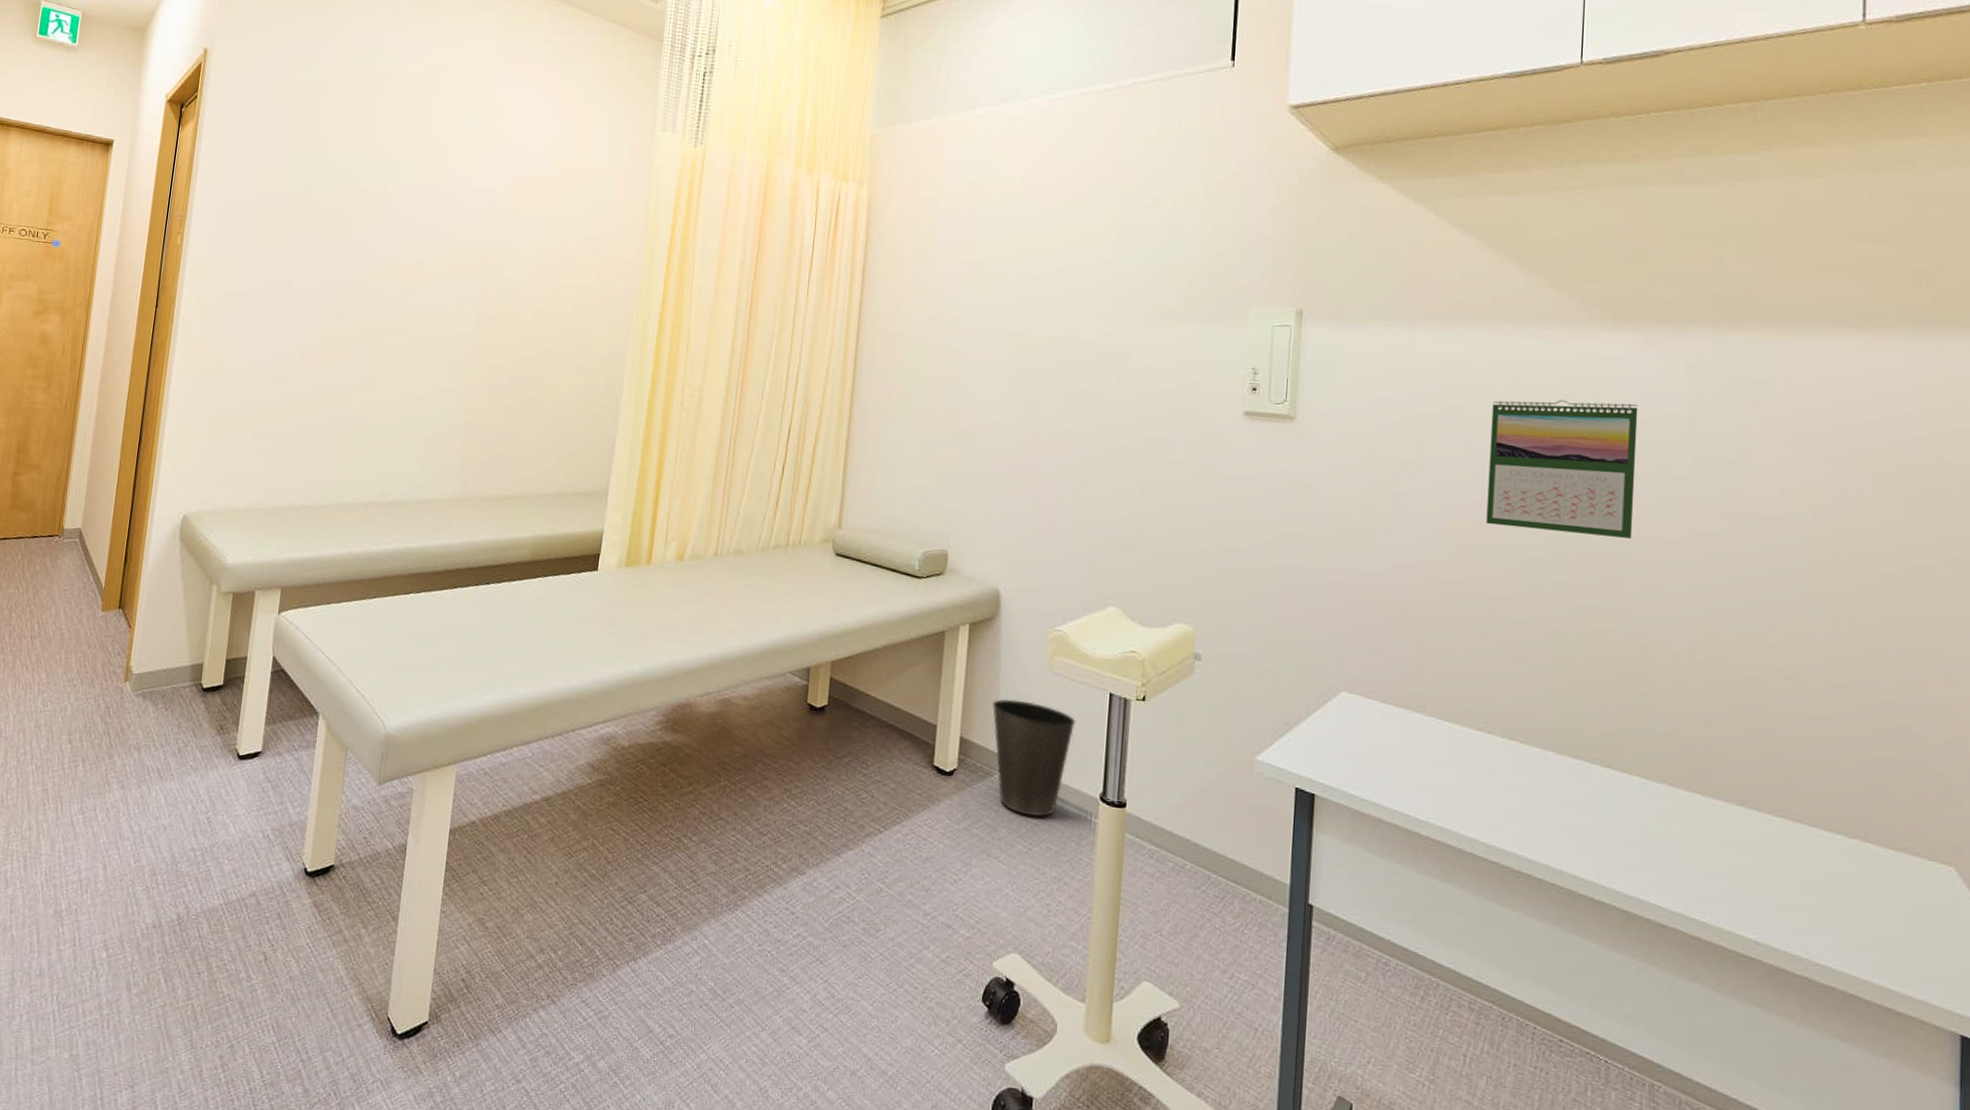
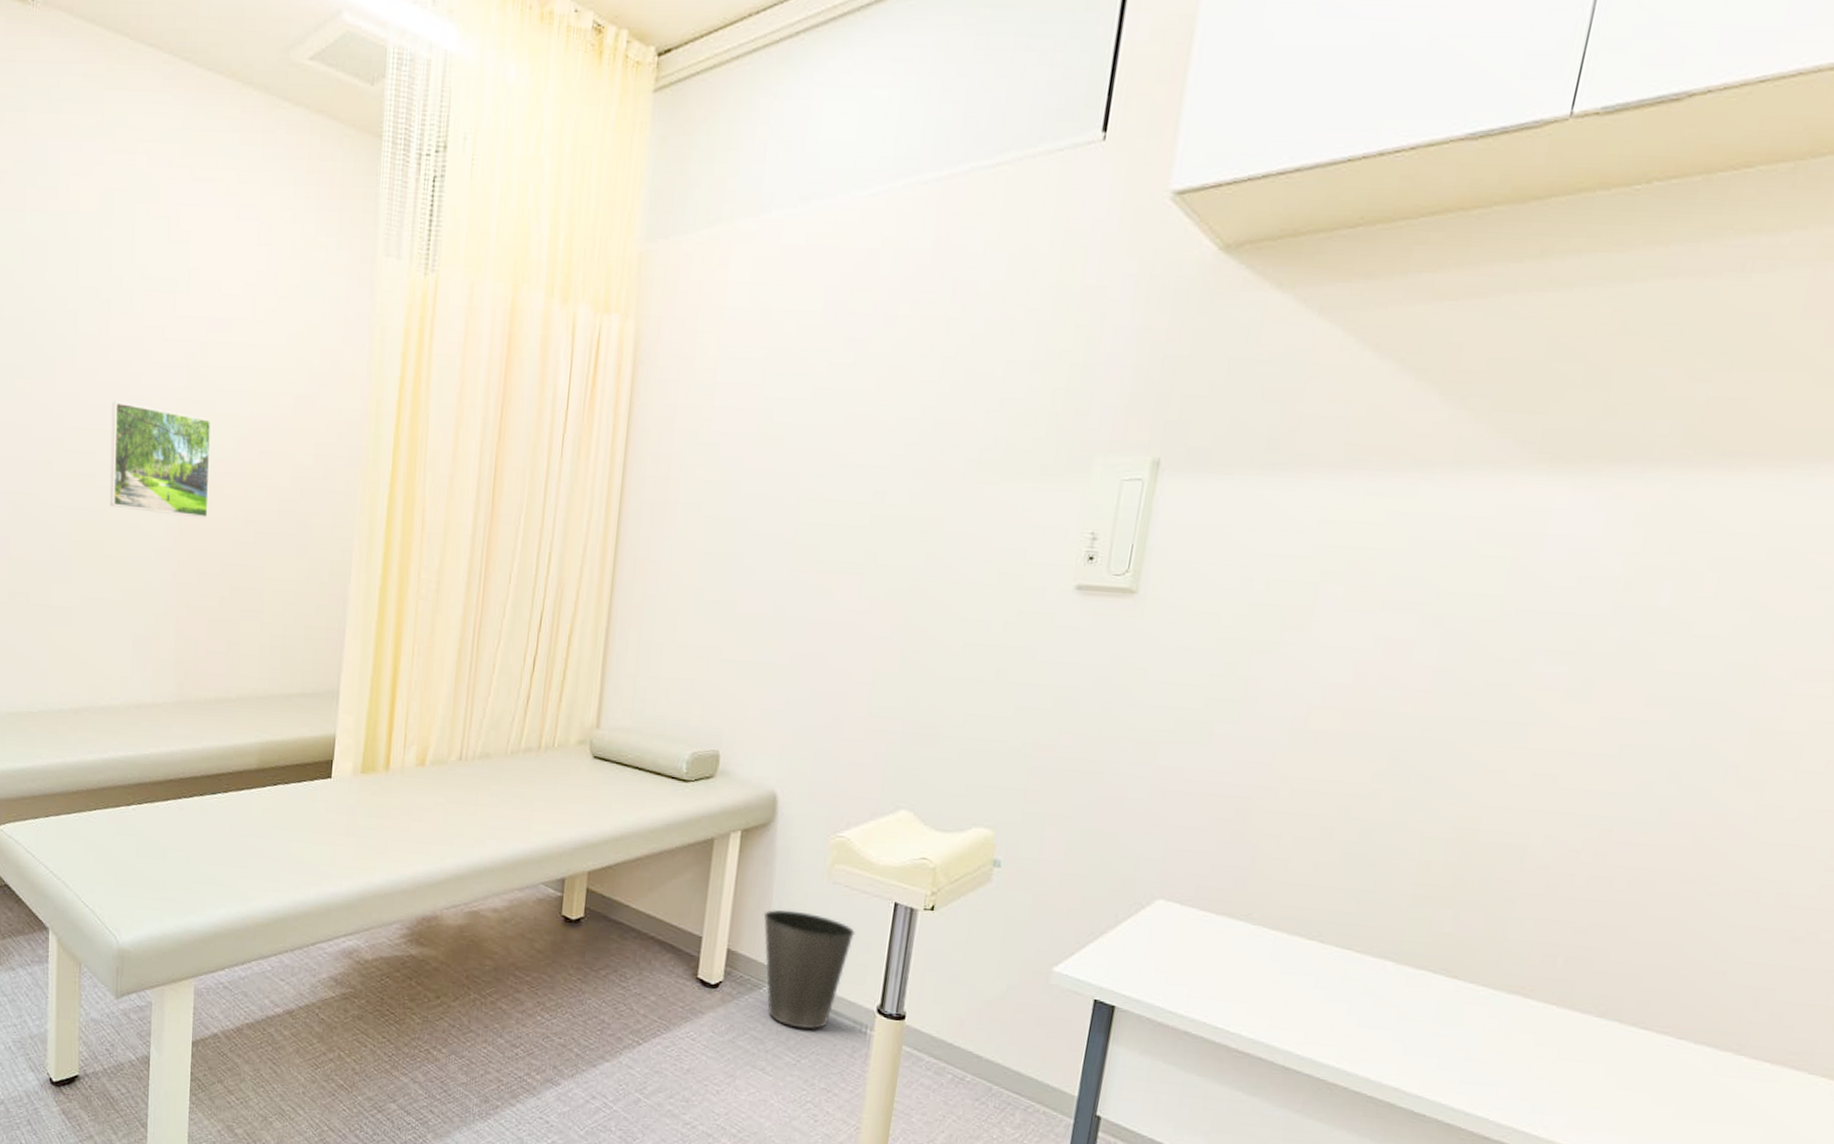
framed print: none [413,237,508,338] -> present [110,400,212,519]
calendar: present [1486,399,1638,539] -> none [1352,562,1565,726]

